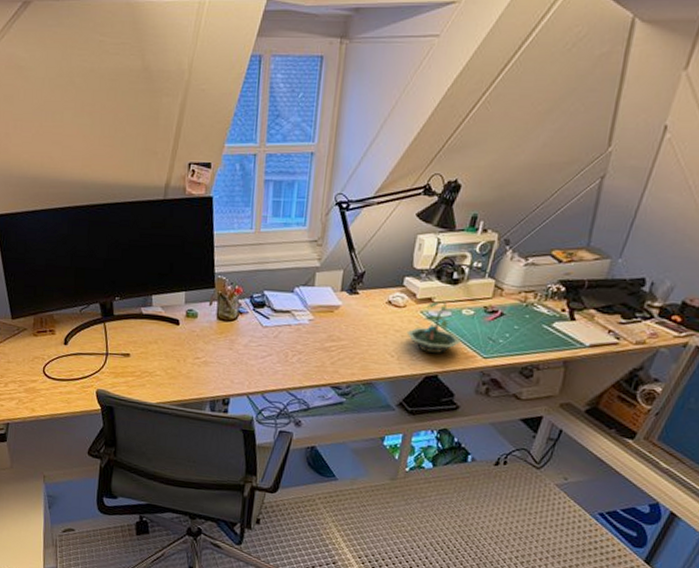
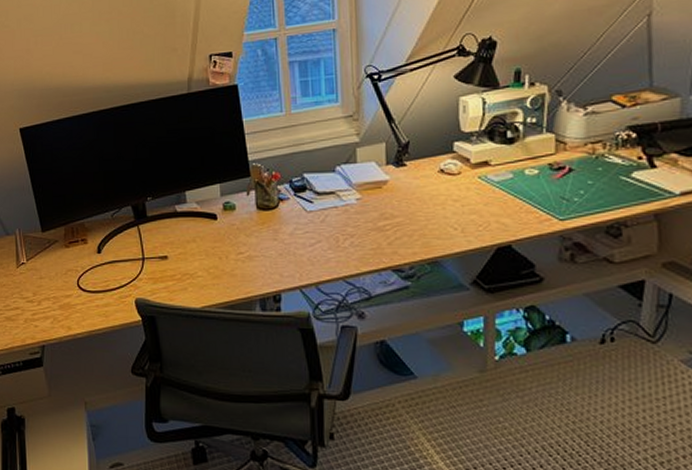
terrarium: present [406,300,462,354] -> none [466,162,531,222]

